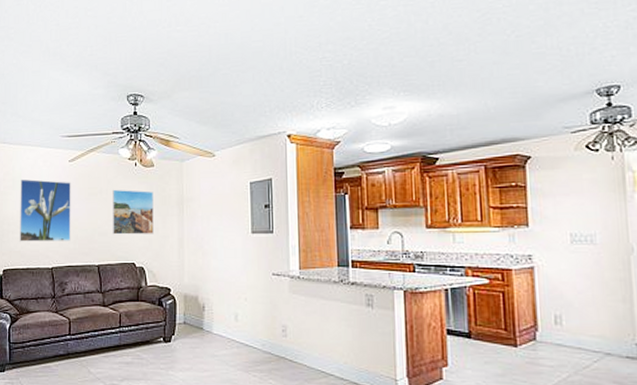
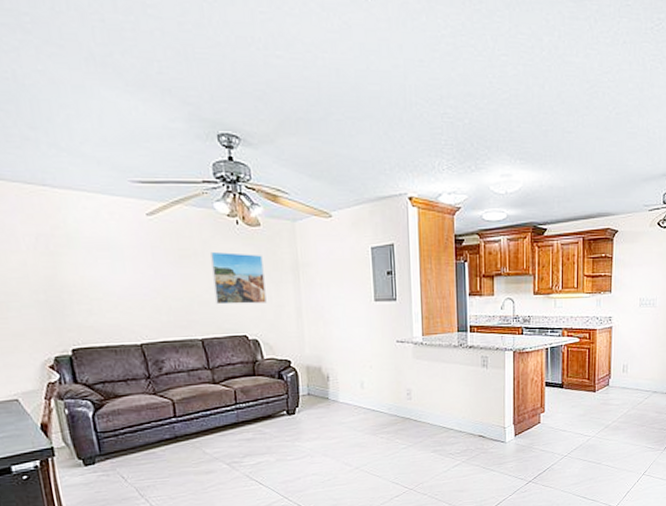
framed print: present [20,179,71,242] -> none [78,235,162,315]

